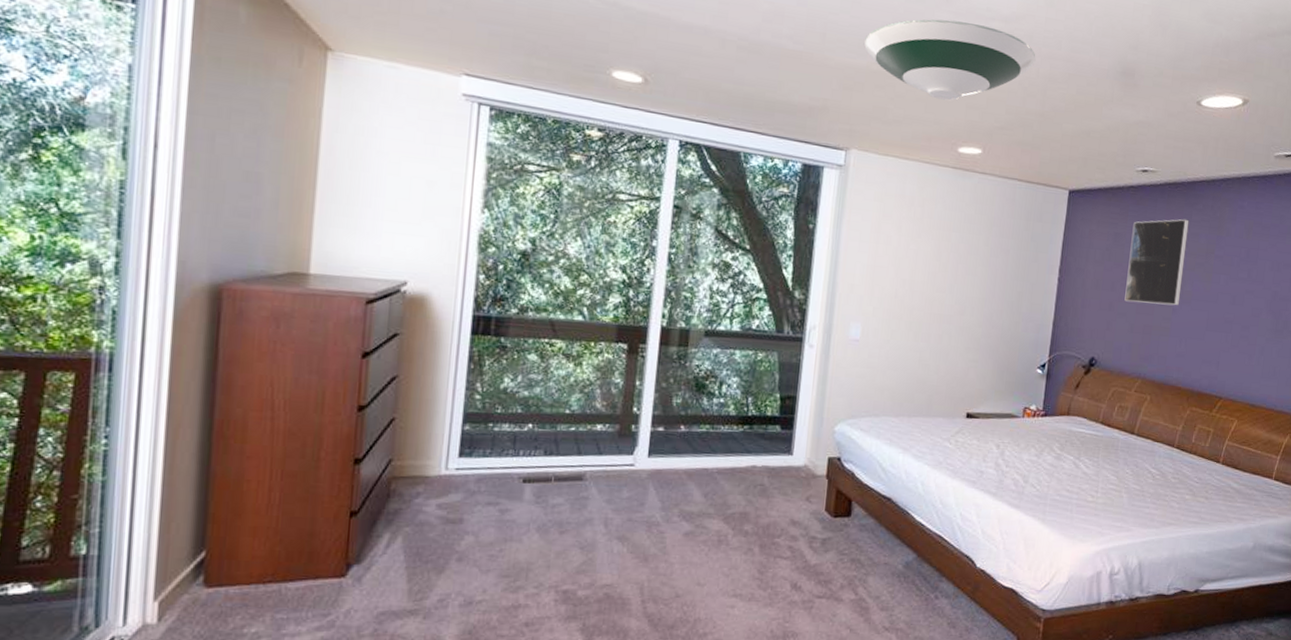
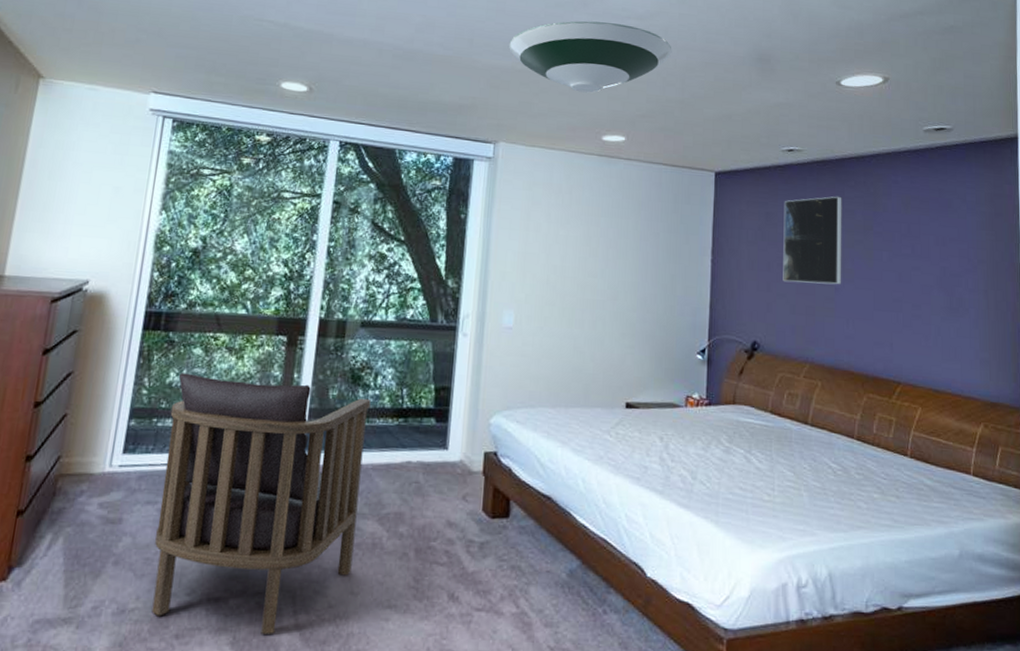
armchair: none [499,378,716,621] -> present [151,373,371,634]

